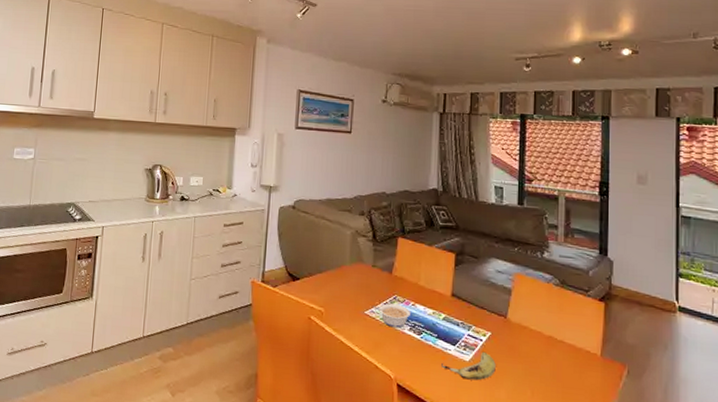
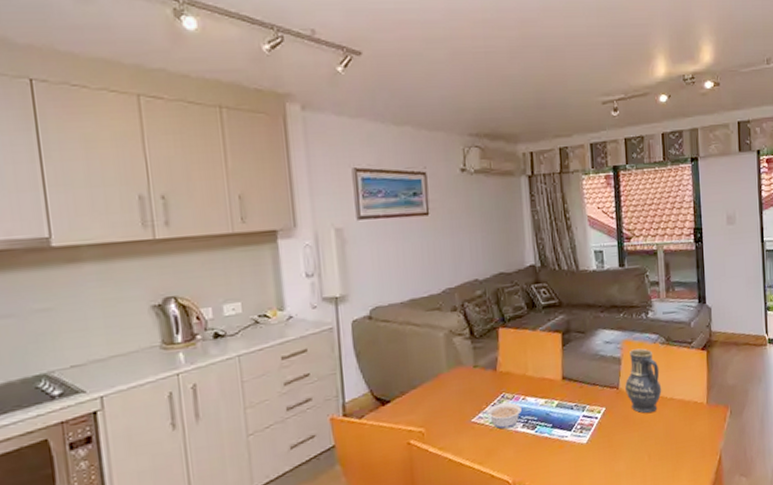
fruit: present [441,351,496,381] -> none [560,428,613,462]
vase: none [513,284,552,350] -> present [625,348,662,414]

